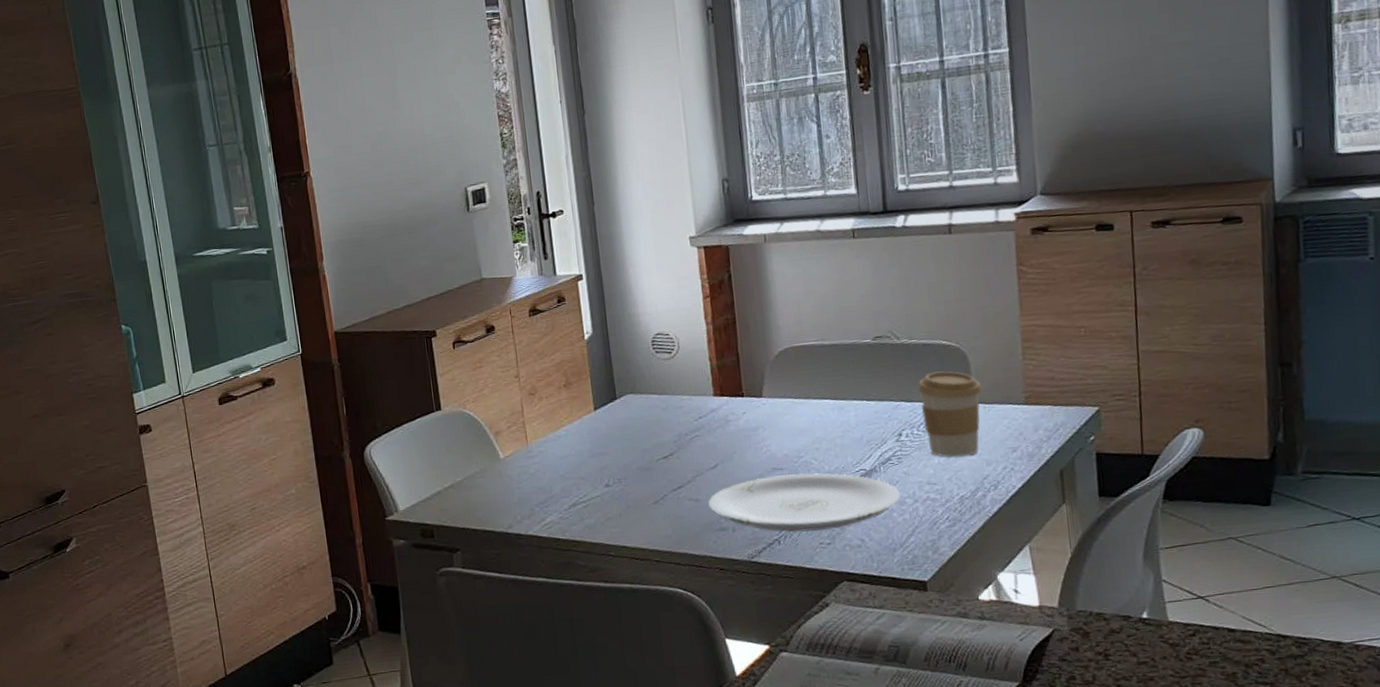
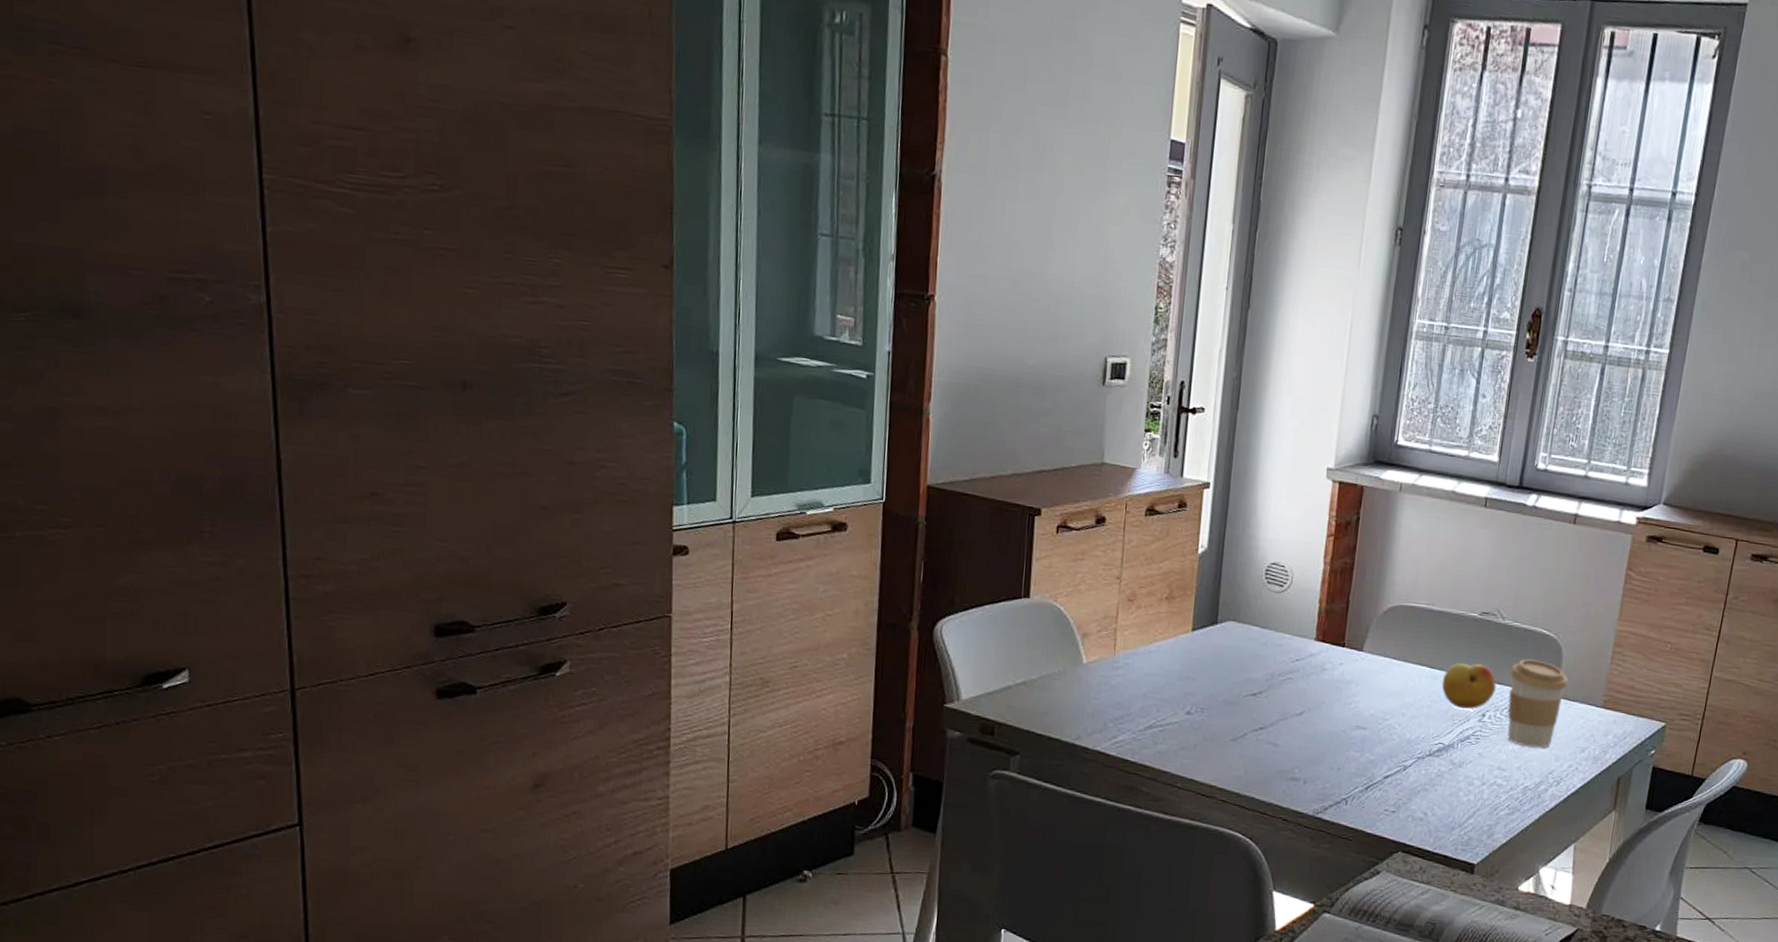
plate: present [708,473,900,532] -> none [1286,733,1471,798]
fruit: none [849,386,907,433] -> present [1441,663,1497,710]

